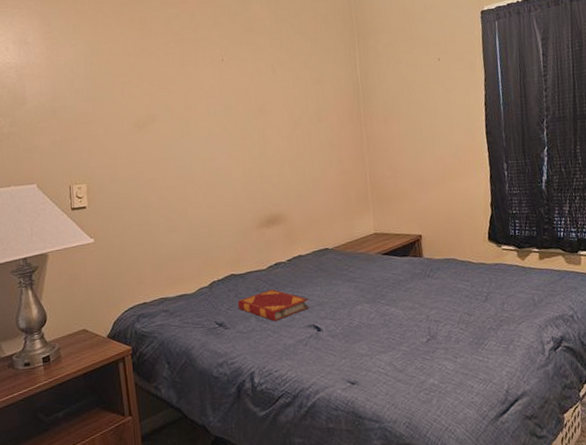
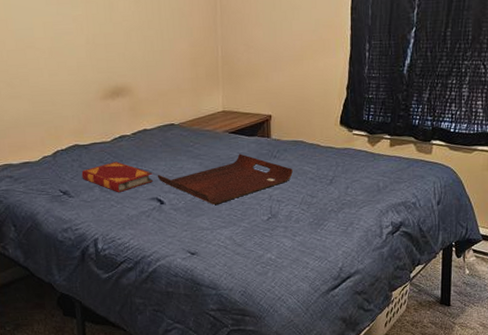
serving tray: none [313,274,448,329] -> present [157,154,293,205]

